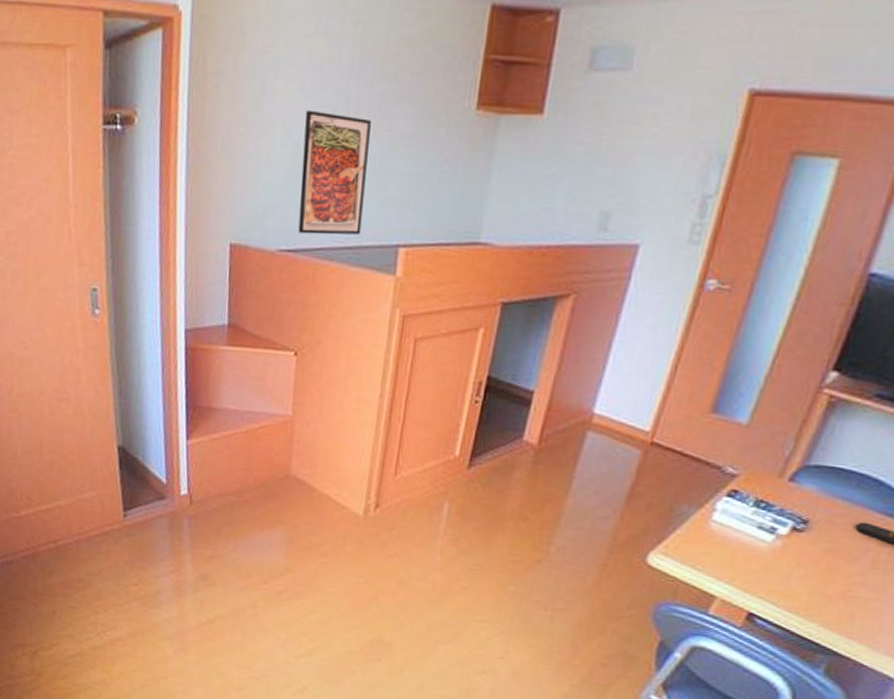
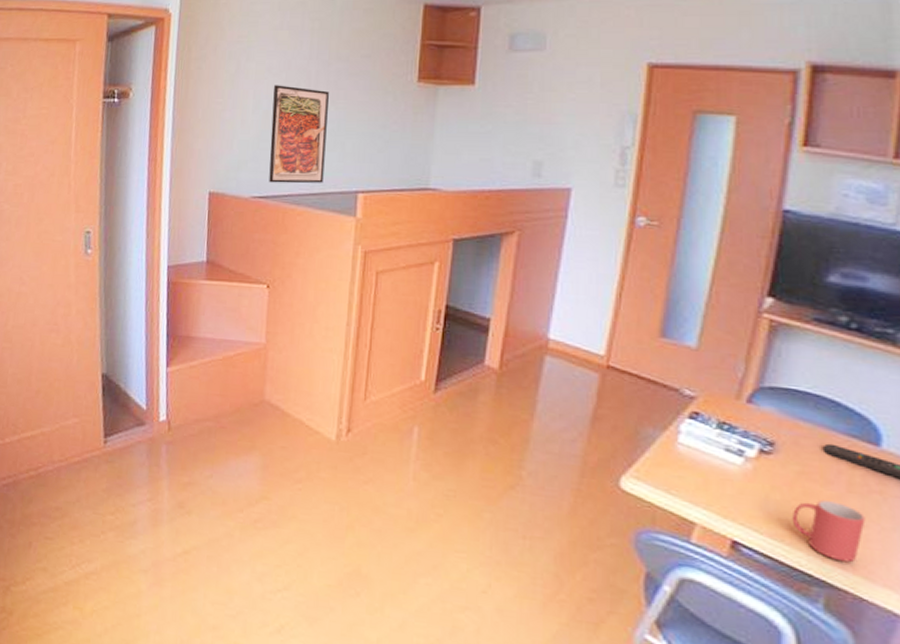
mug: none [810,576,883,633] -> present [791,500,866,563]

